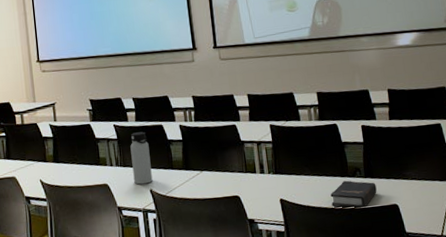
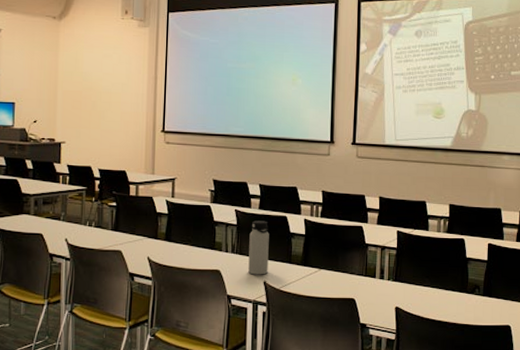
hardback book: present [330,180,377,209] -> none [446,296,493,325]

